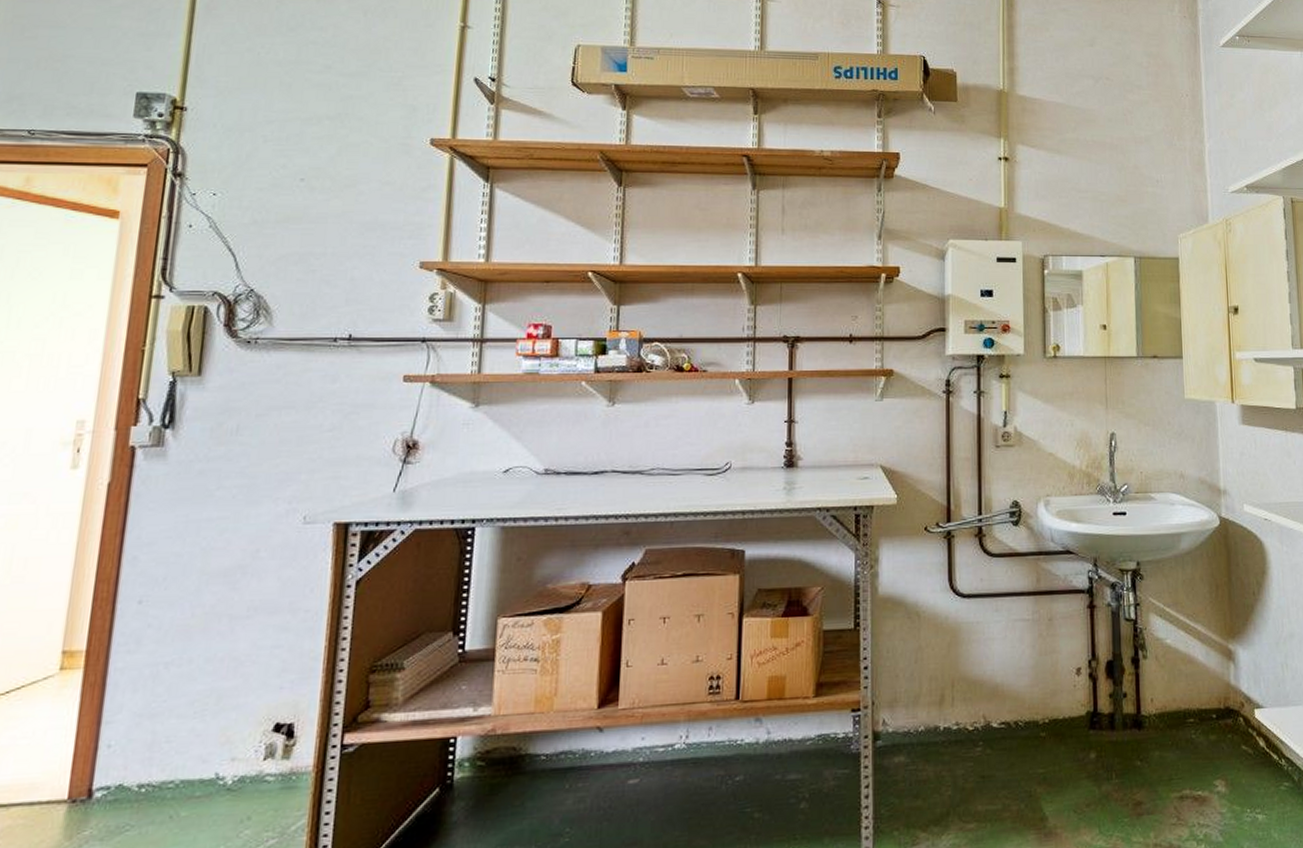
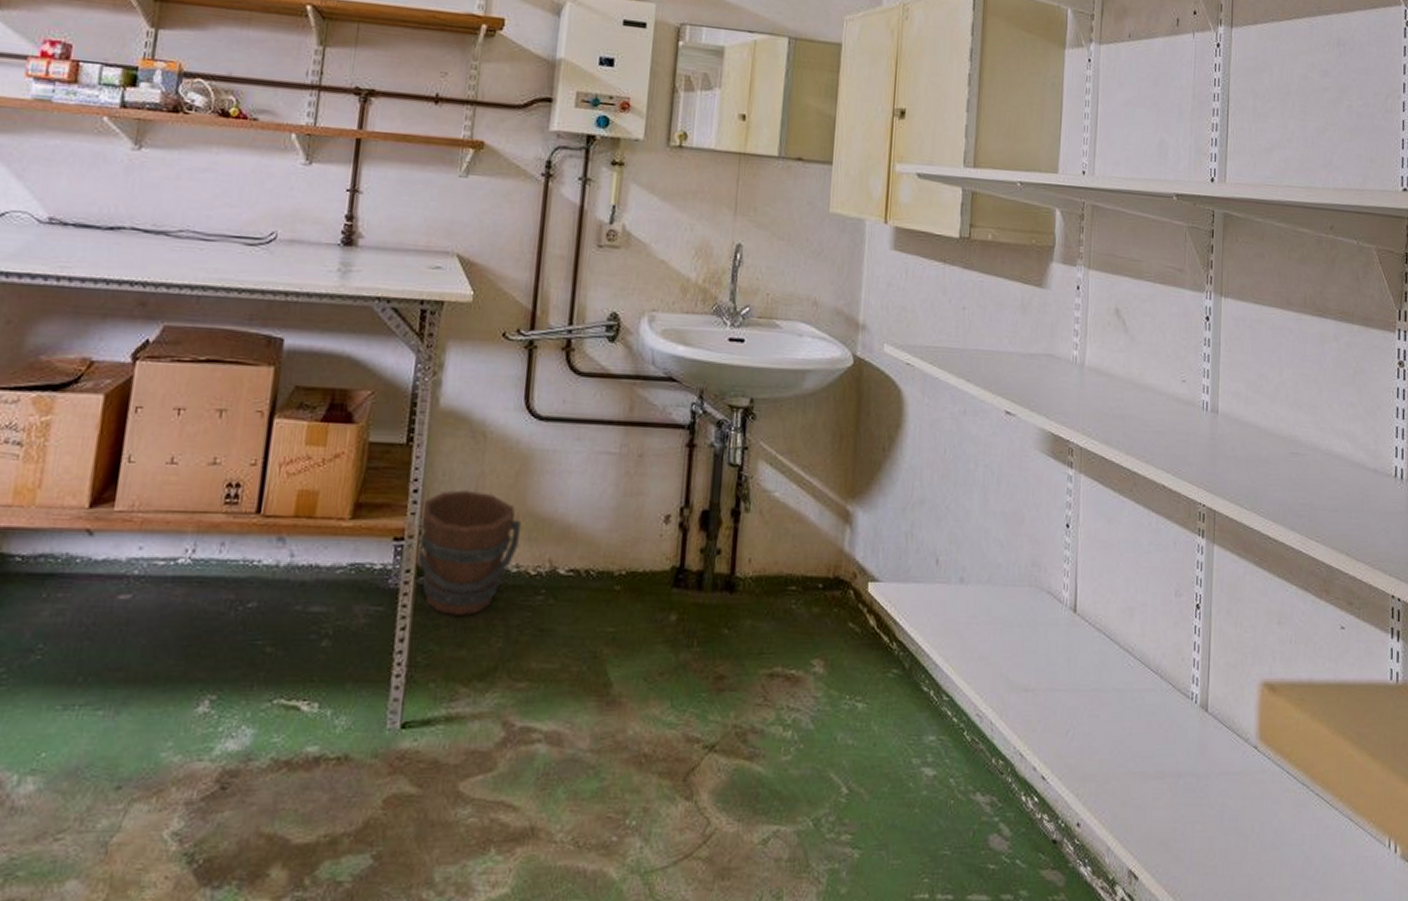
bucket: none [872,663,957,771] -> present [416,490,522,615]

